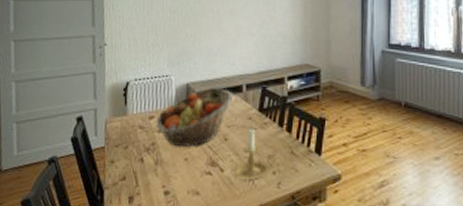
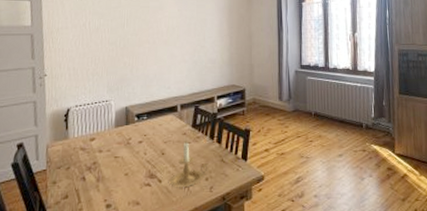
fruit basket: present [156,88,234,147] -> none [97,109,170,163]

